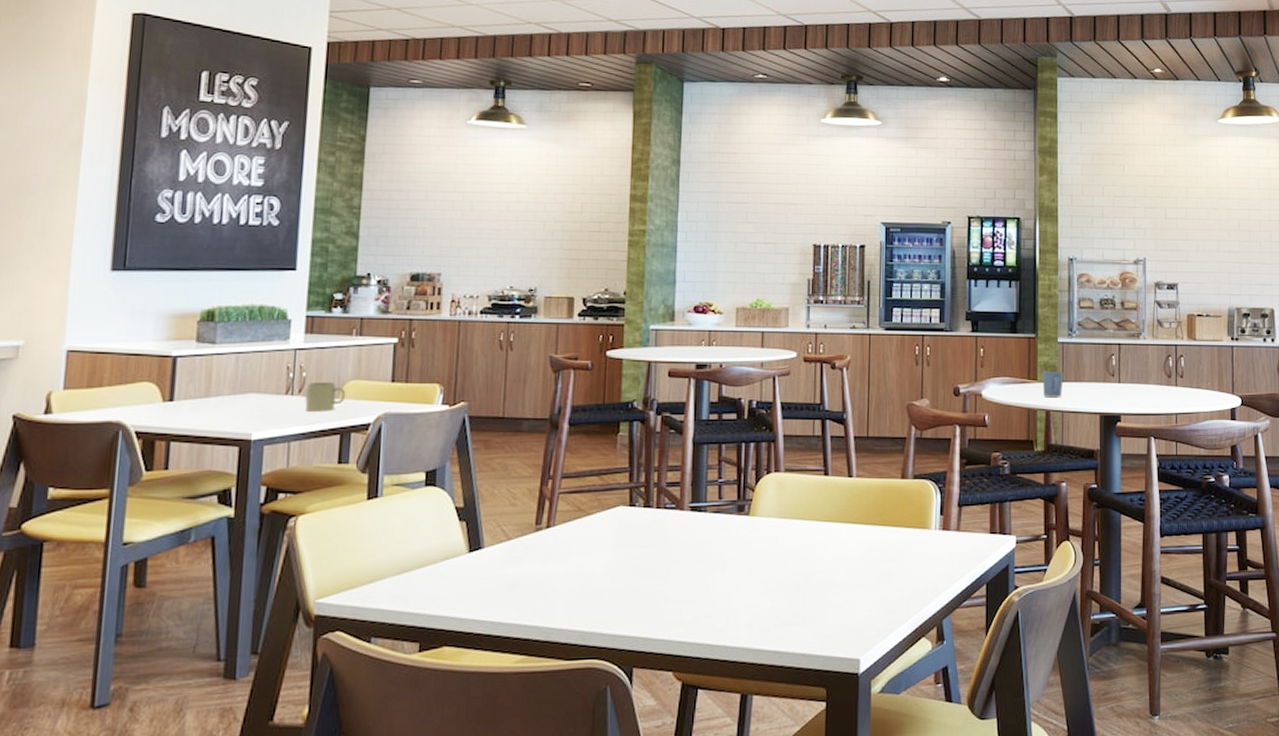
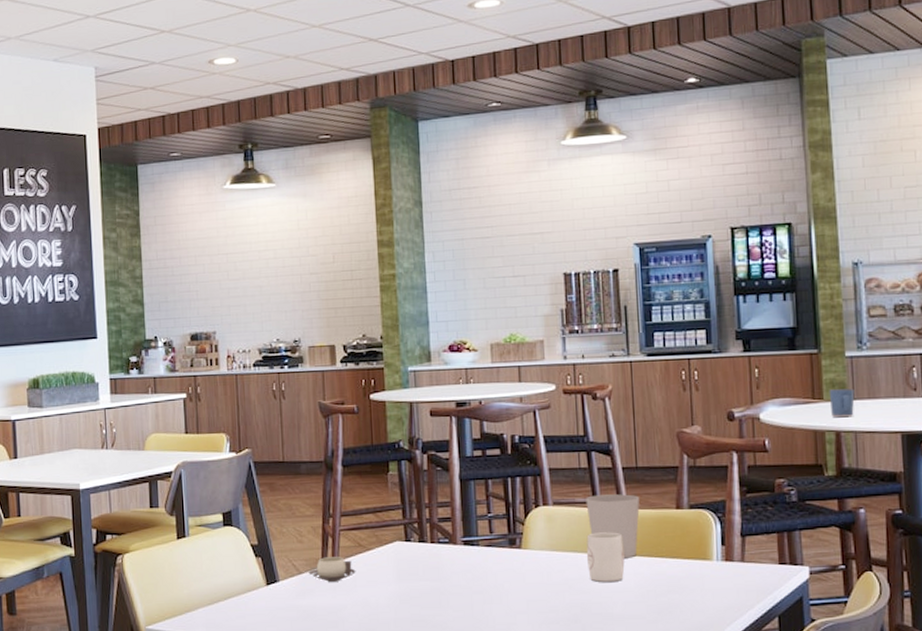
mug: present [305,381,346,412] -> none [117,436,150,463]
cup: none [519,522,573,549] -> present [308,557,356,582]
mug: none [814,500,850,551] -> present [586,532,625,583]
dixie cup: none [817,463,868,527] -> present [586,494,640,558]

